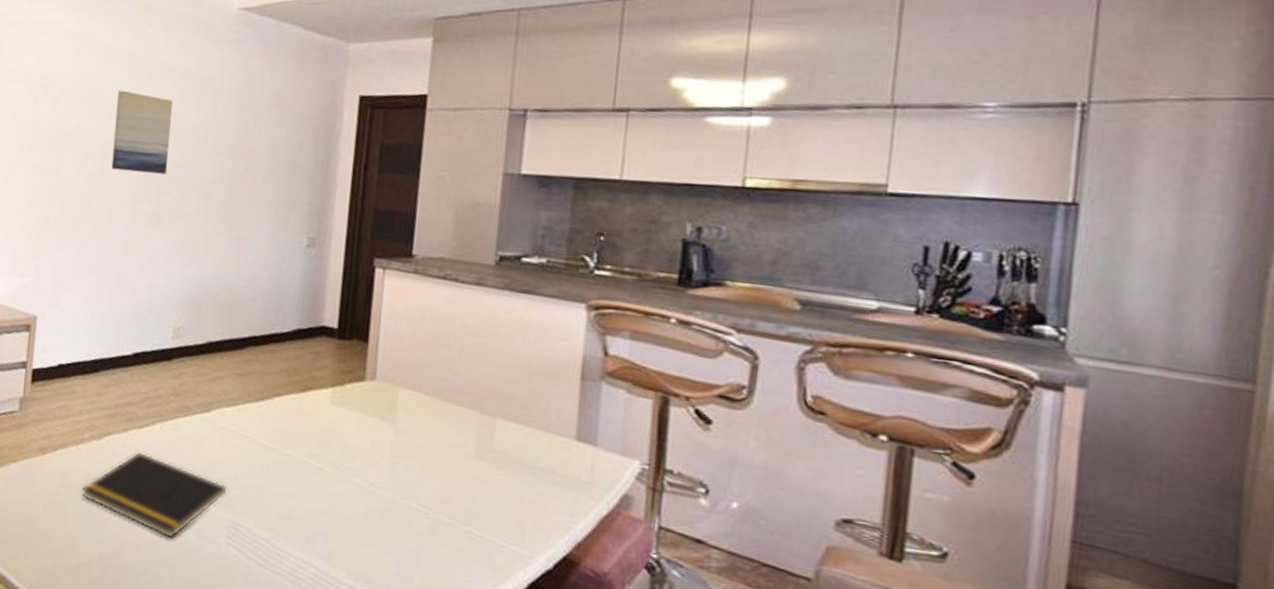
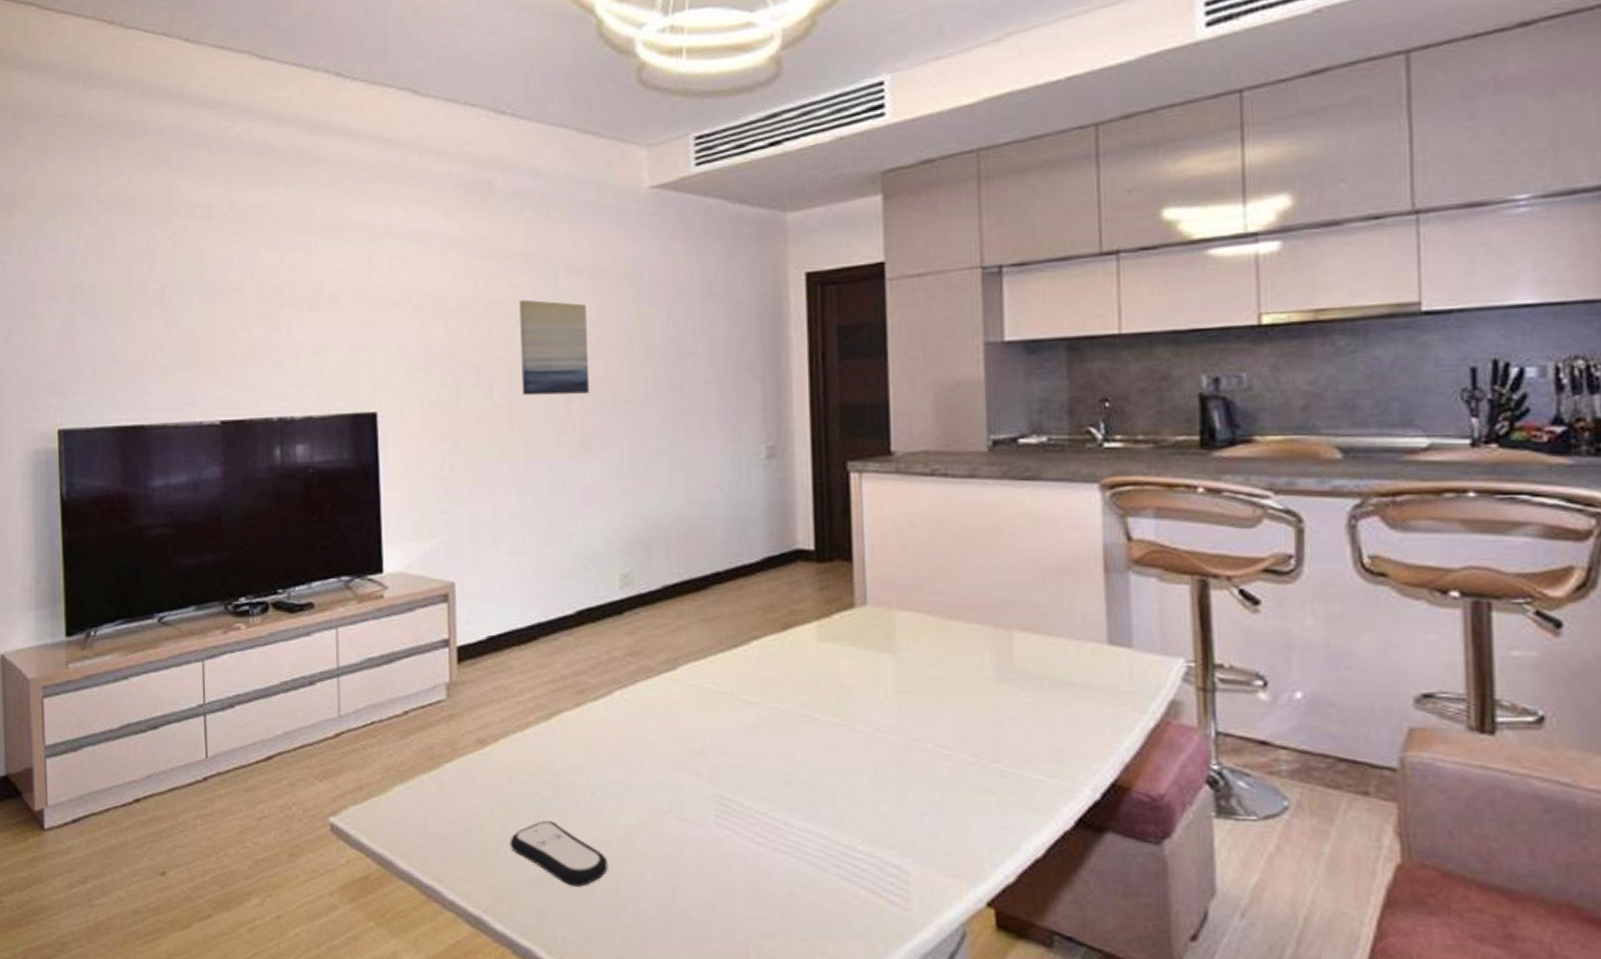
remote control: none [55,521,134,579] -> present [509,821,608,887]
notepad: present [81,451,227,539] -> none [534,728,708,828]

